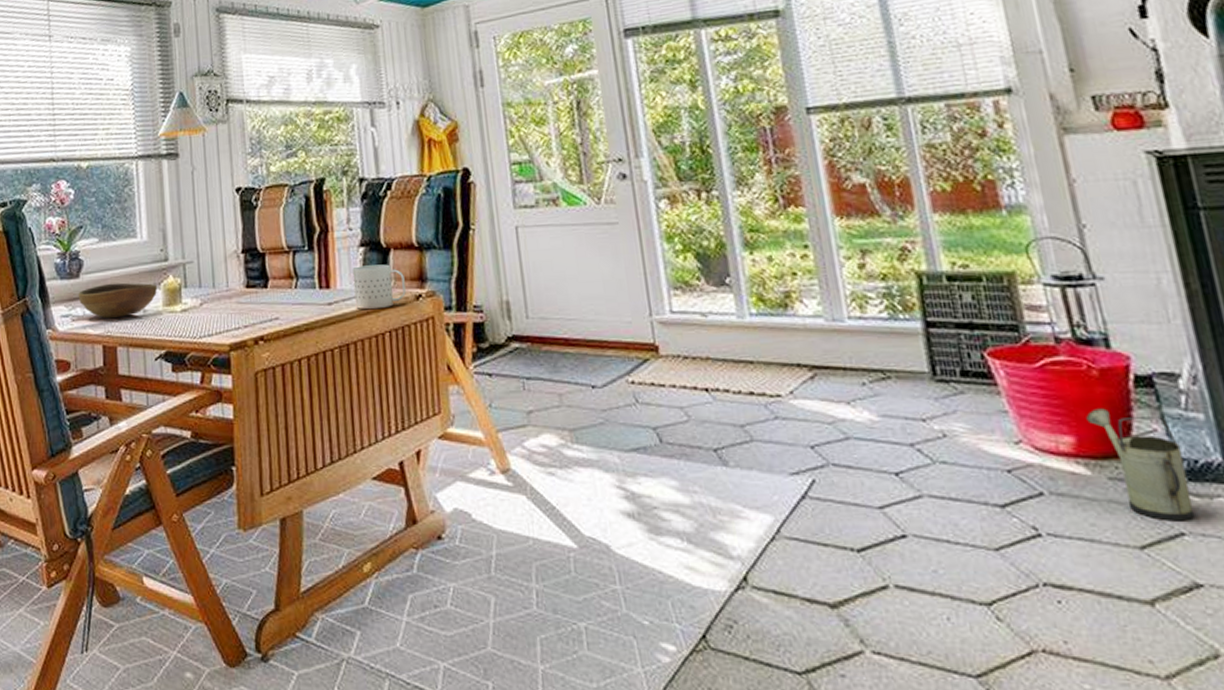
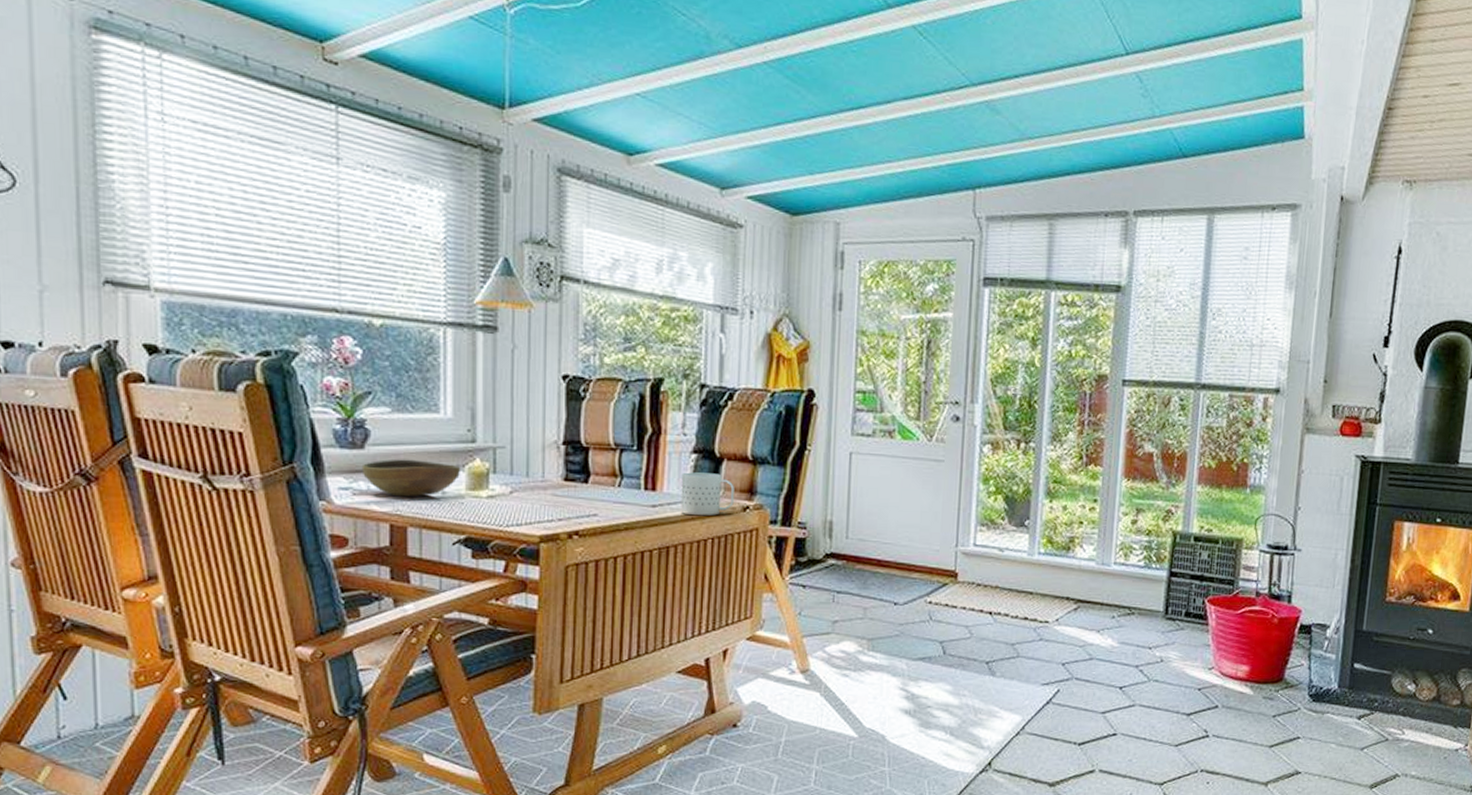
watering can: present [1086,408,1195,522] -> none [1261,647,1315,729]

